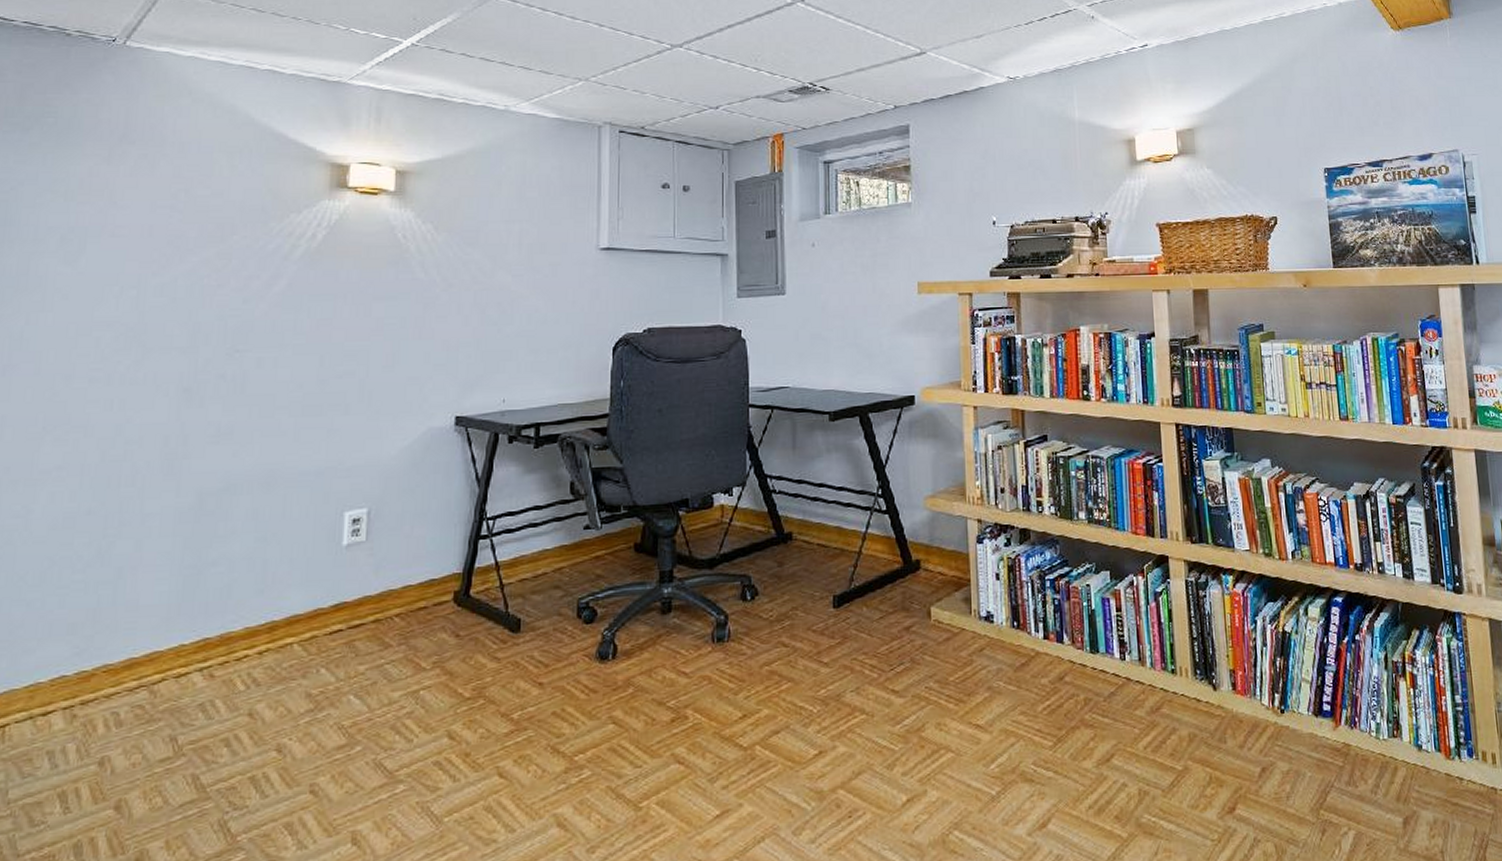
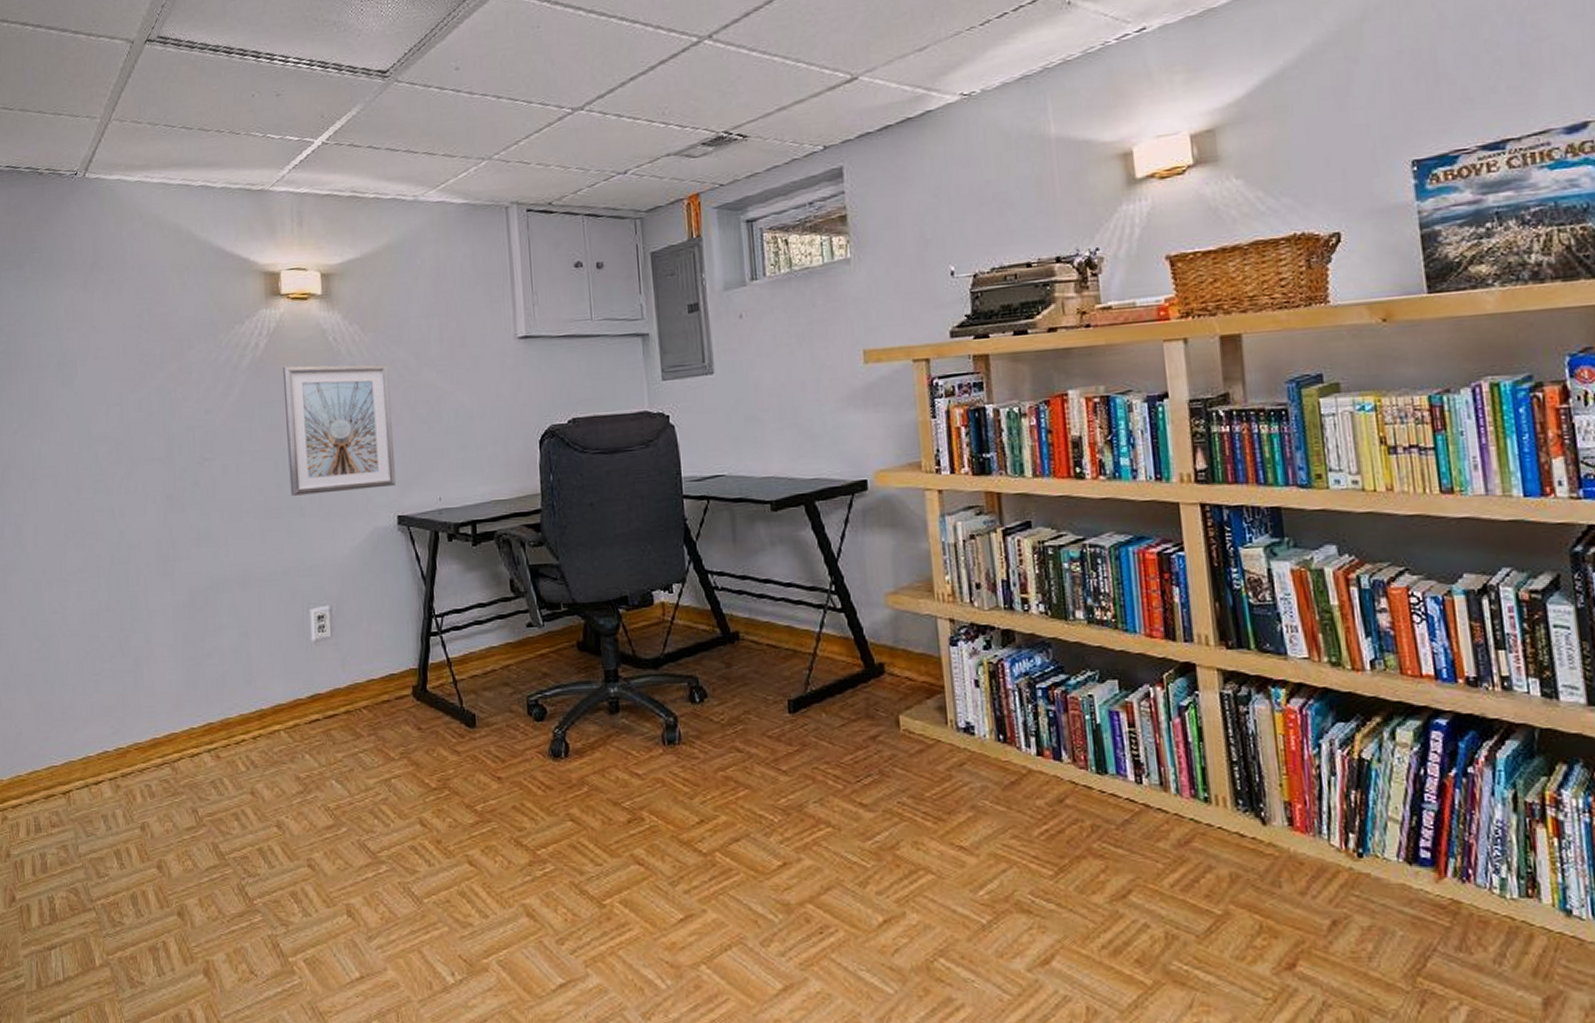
picture frame: none [335,259,461,393] -> present [282,364,397,496]

